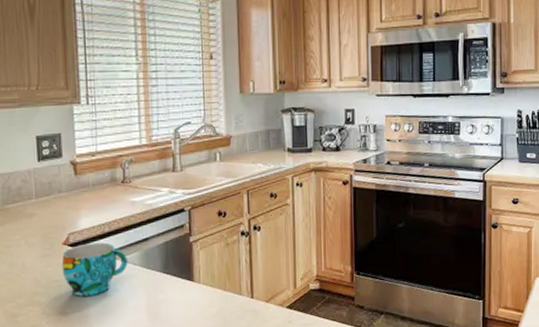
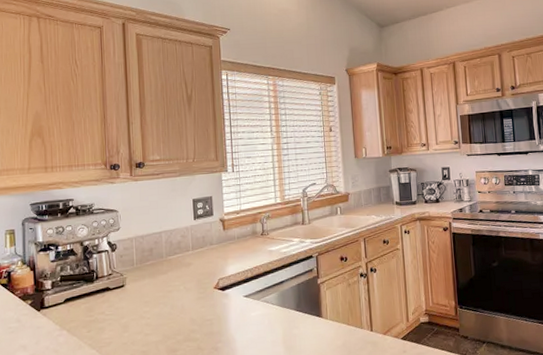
cup: present [61,242,127,296] -> none [213,286,267,333]

